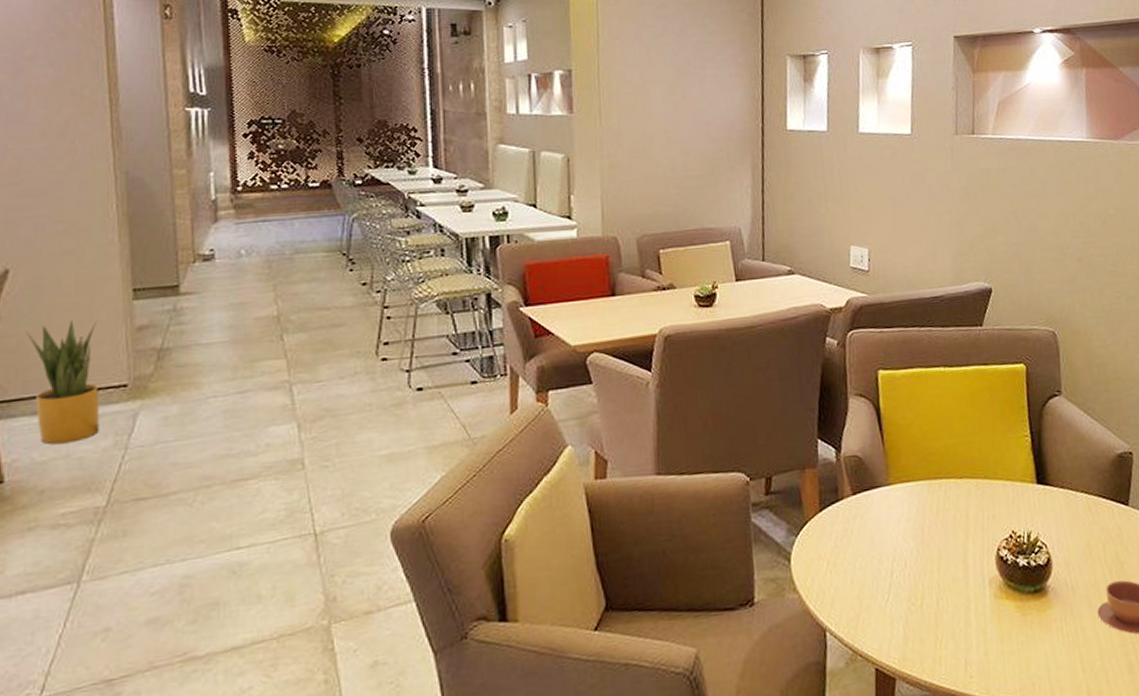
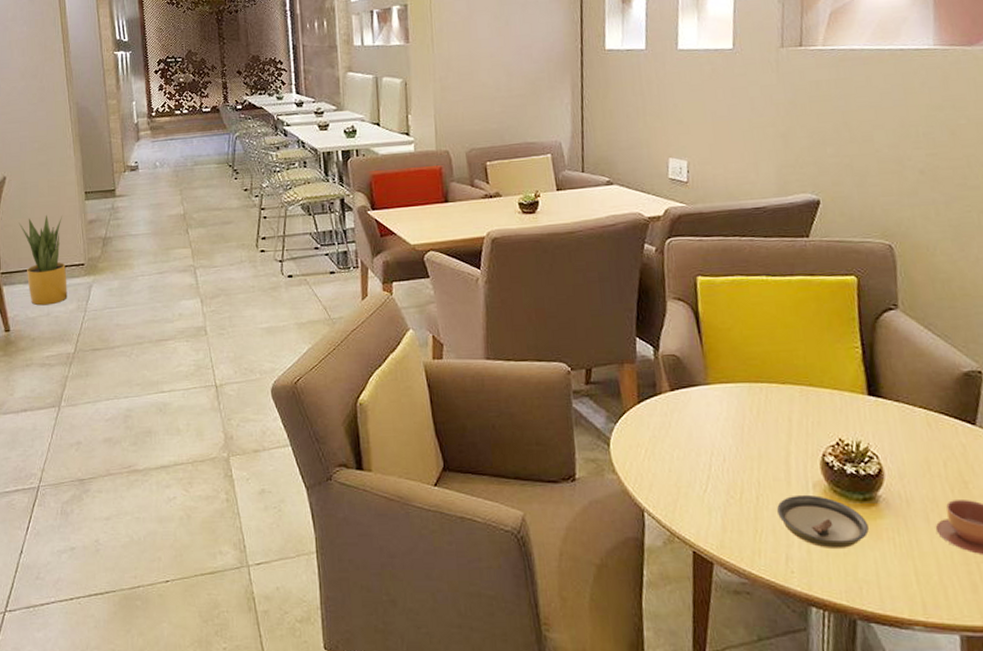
saucer: none [955,592,1040,647] -> present [776,494,869,550]

